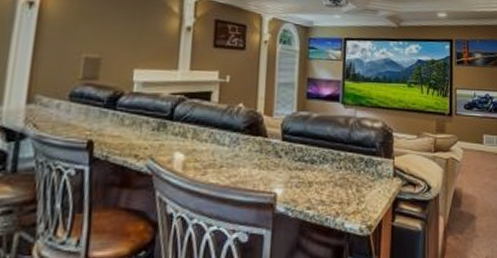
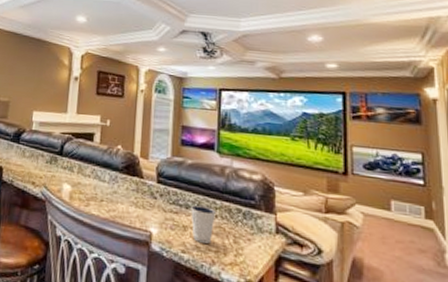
dixie cup: none [316,158,340,196] -> present [191,204,216,244]

